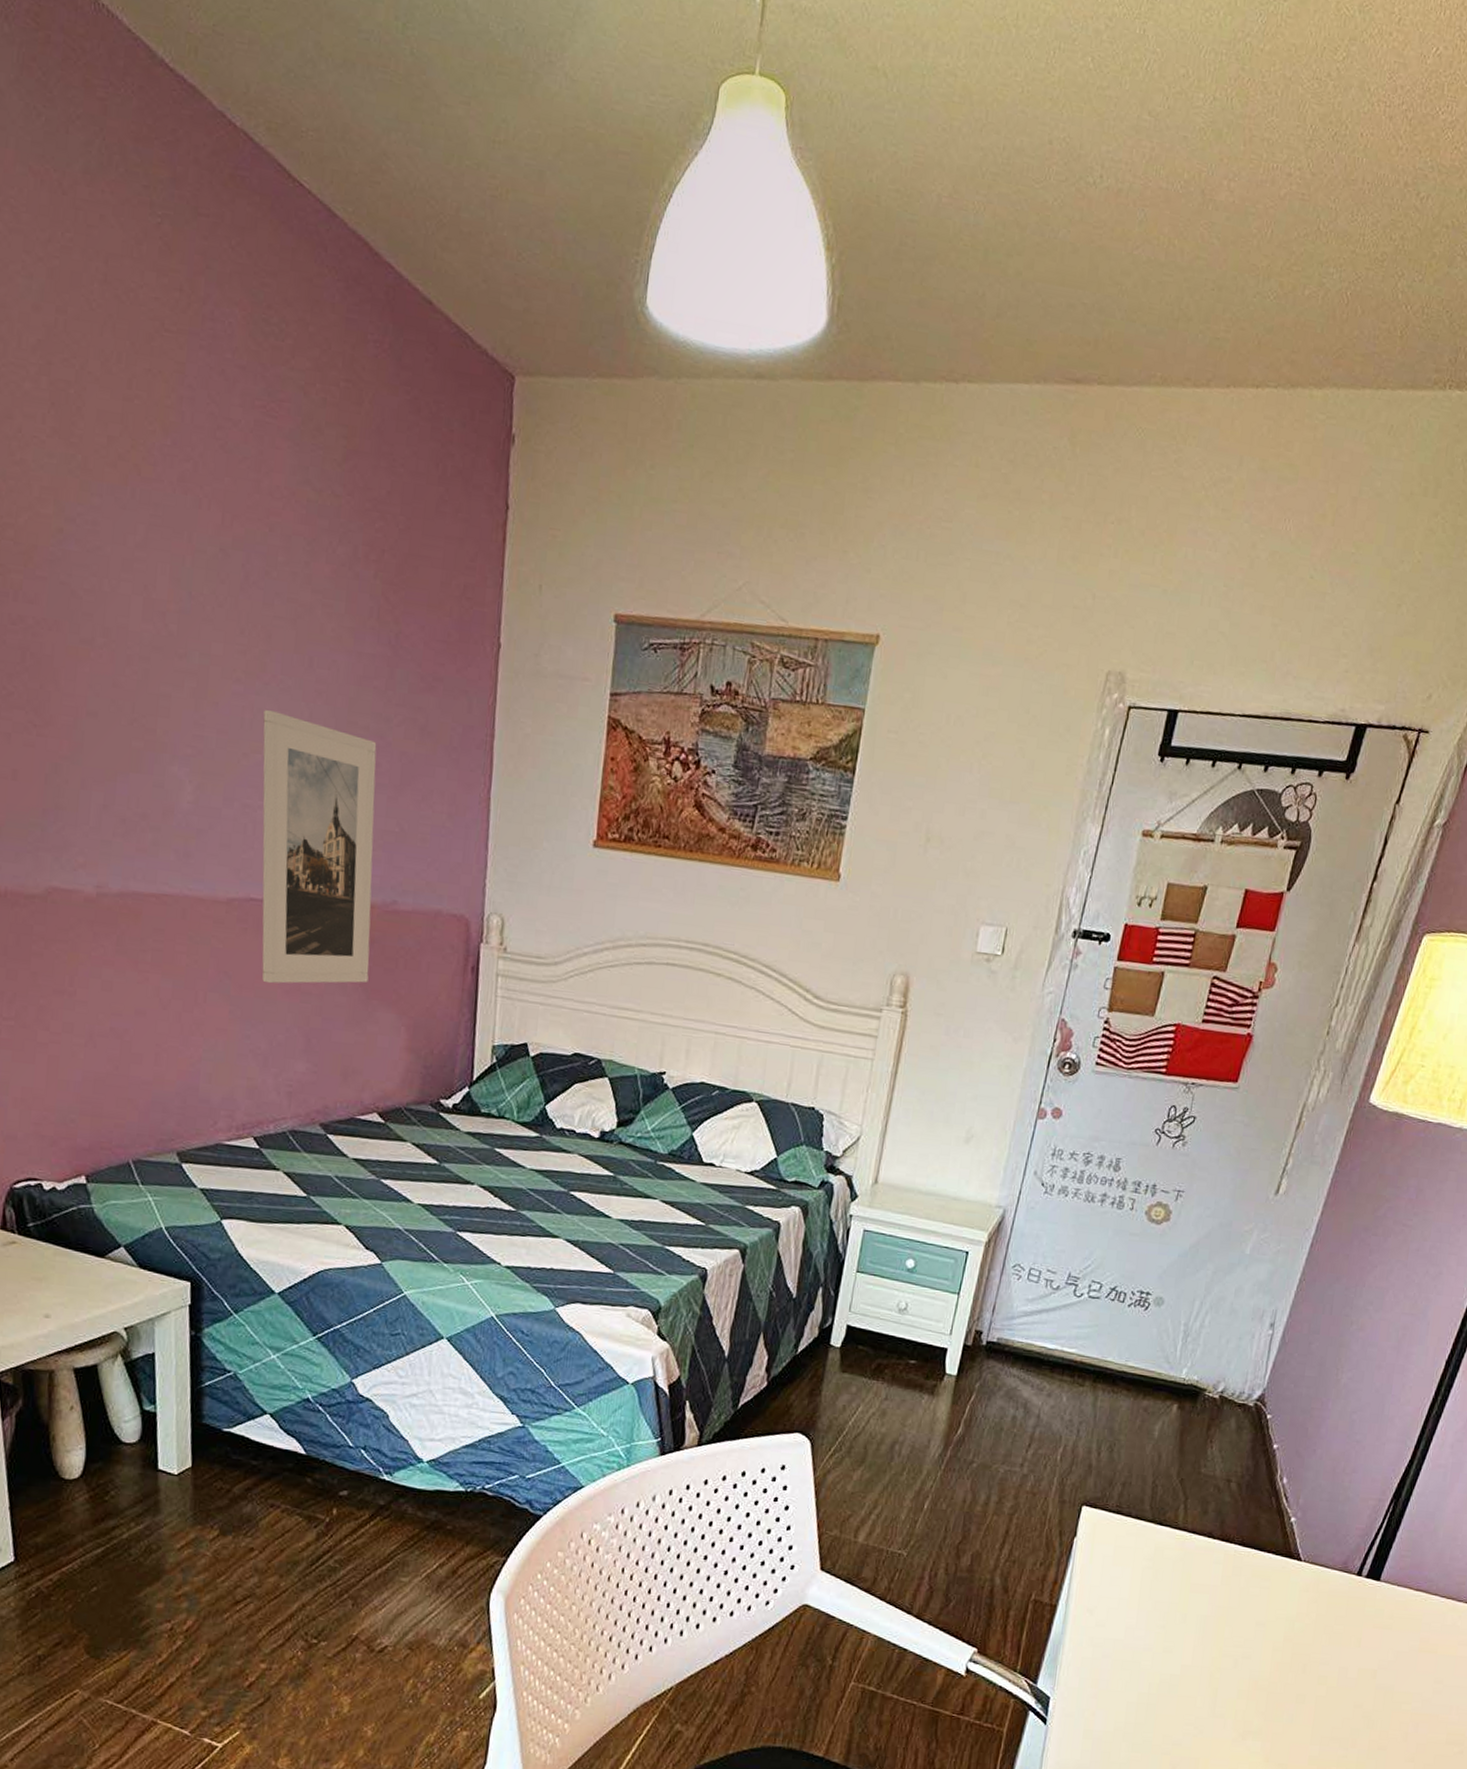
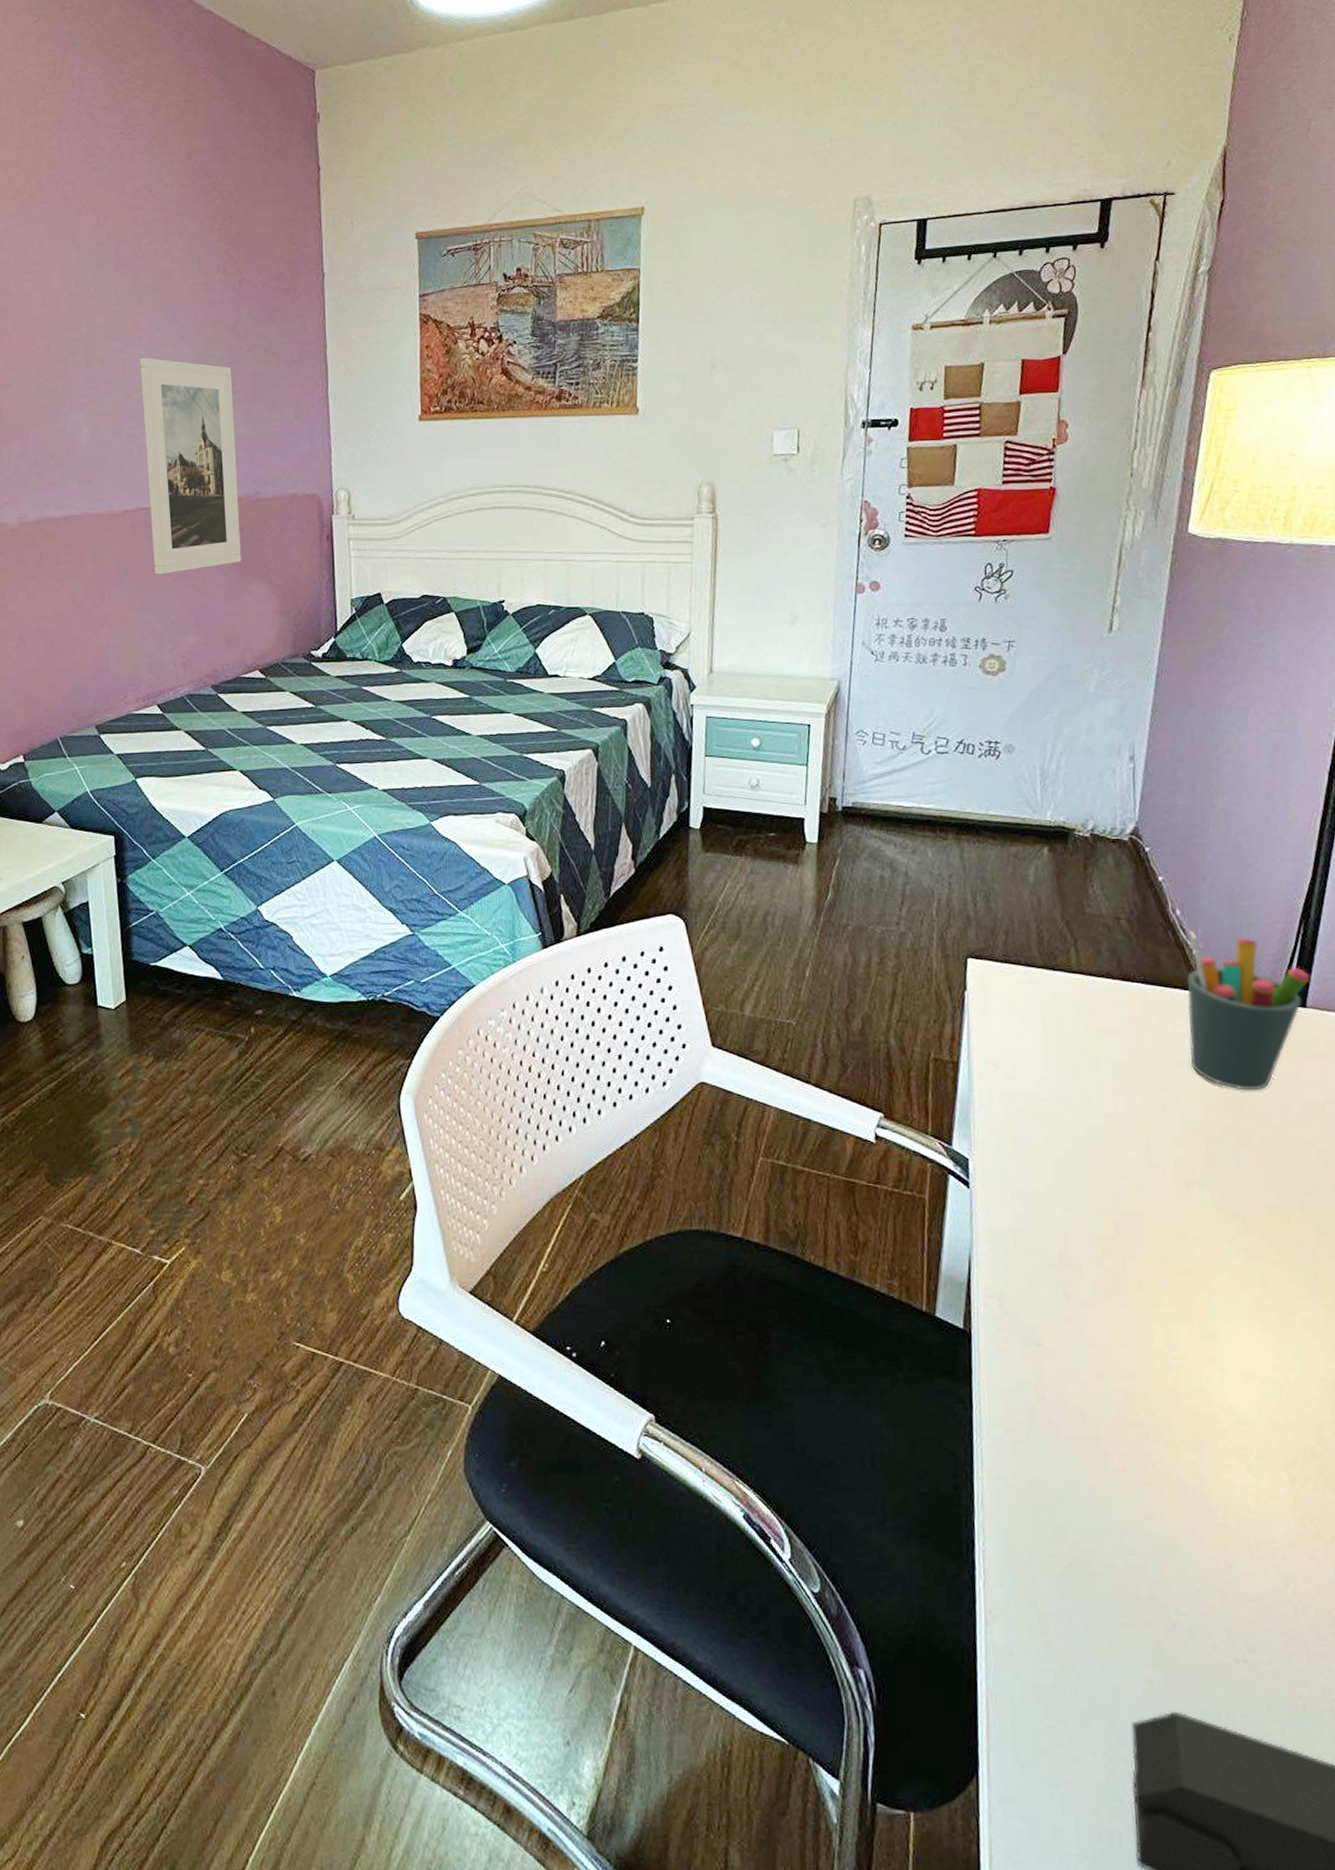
pen holder: none [1267,1500,1389,1654] -> present [1187,931,1310,1090]

